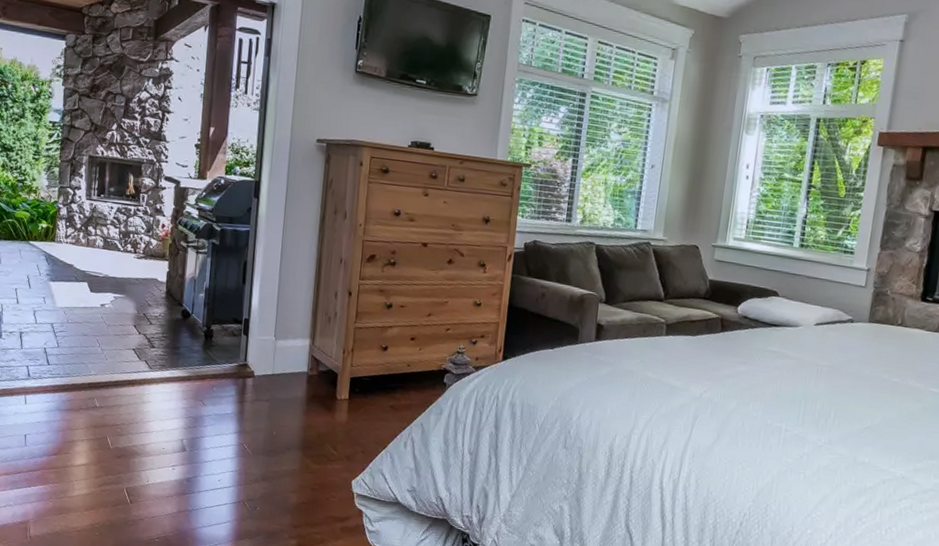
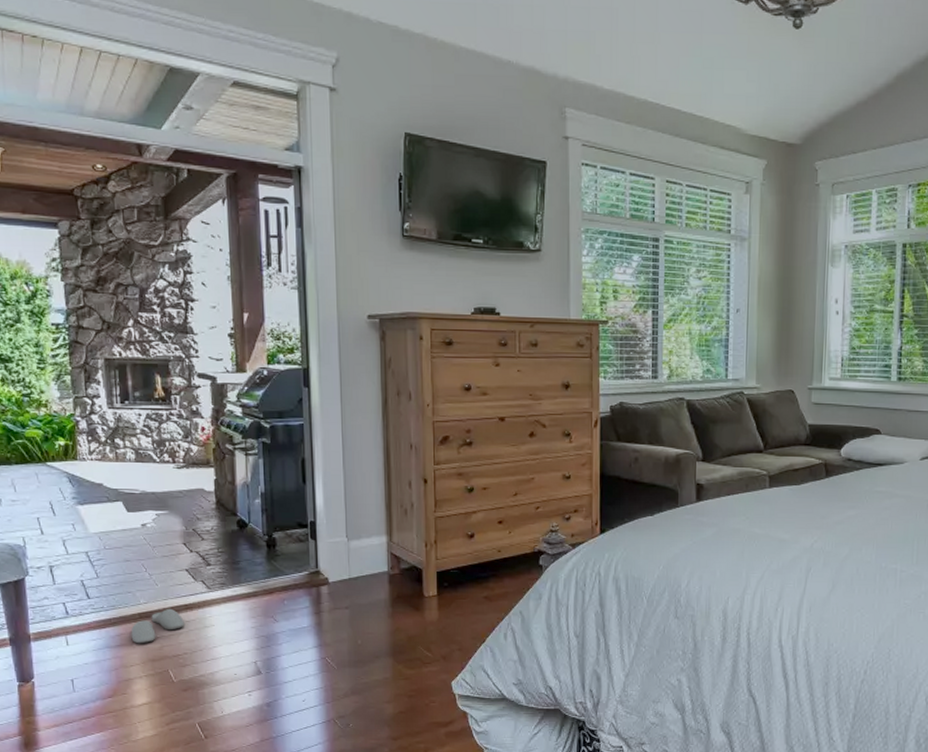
slippers: none [79,381,126,411] -> present [131,608,185,644]

